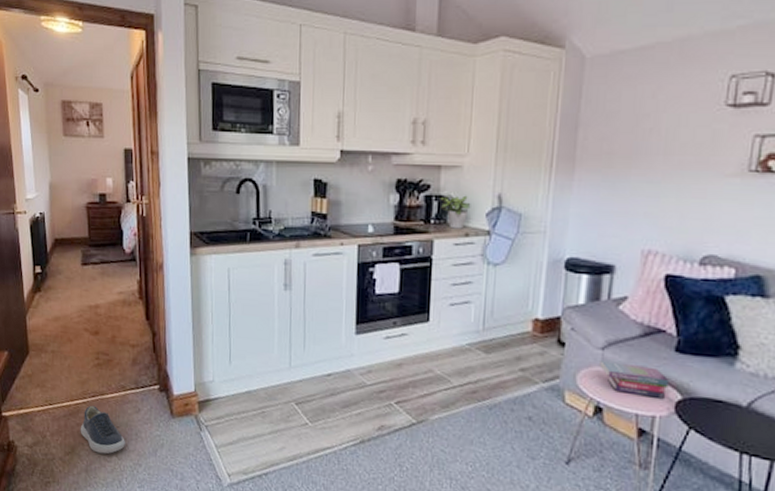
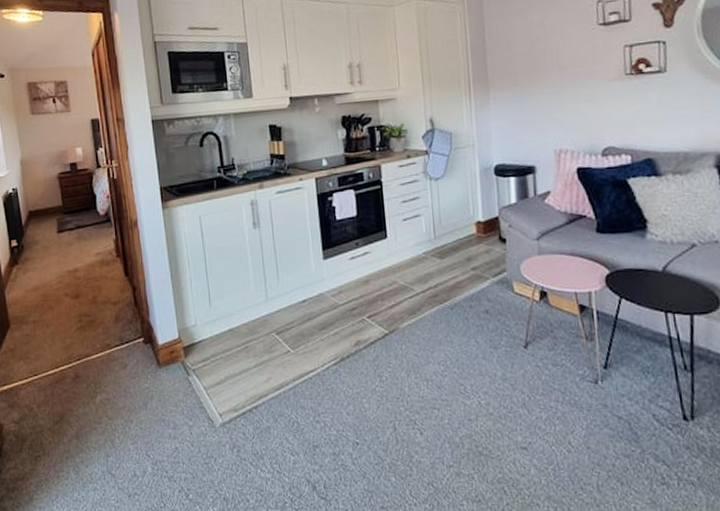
shoe: present [80,405,125,455] -> none [67,369,115,417]
books: present [599,361,670,399] -> none [537,249,597,276]

